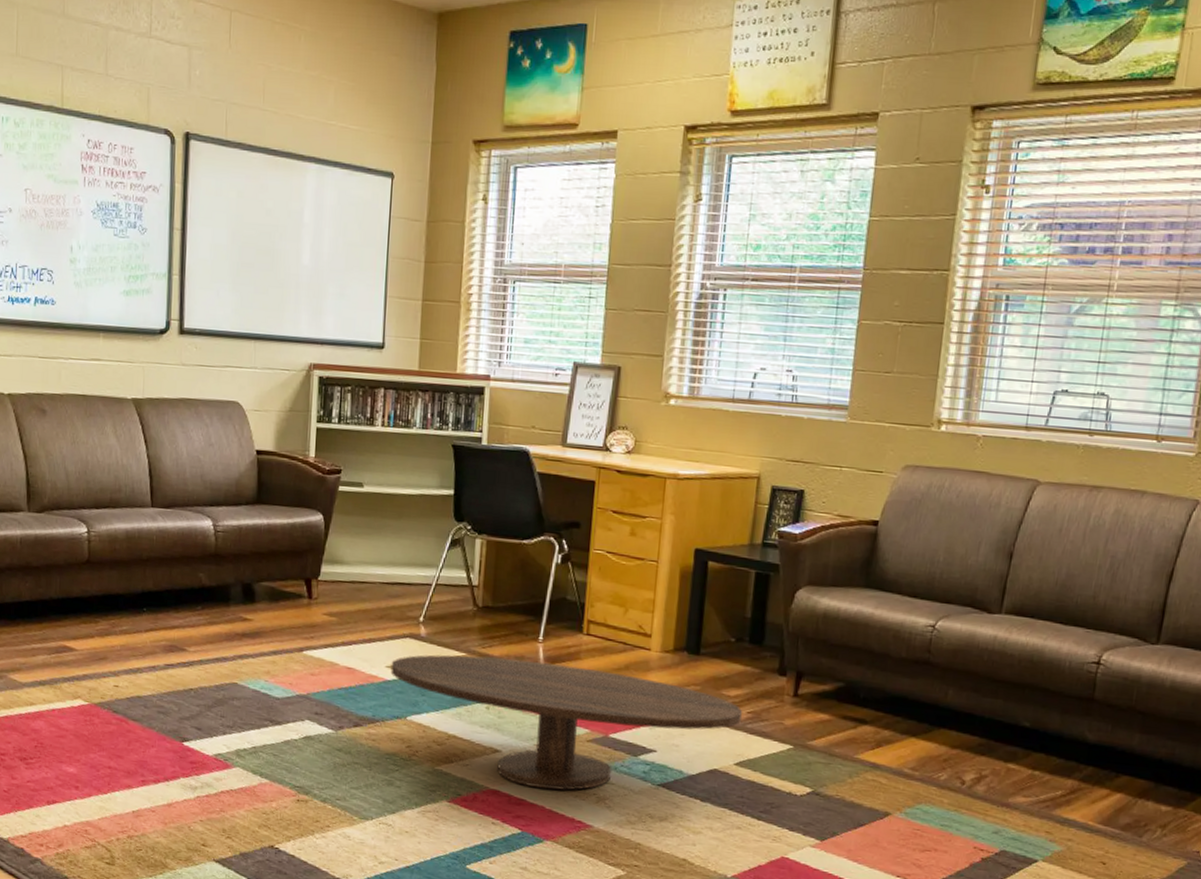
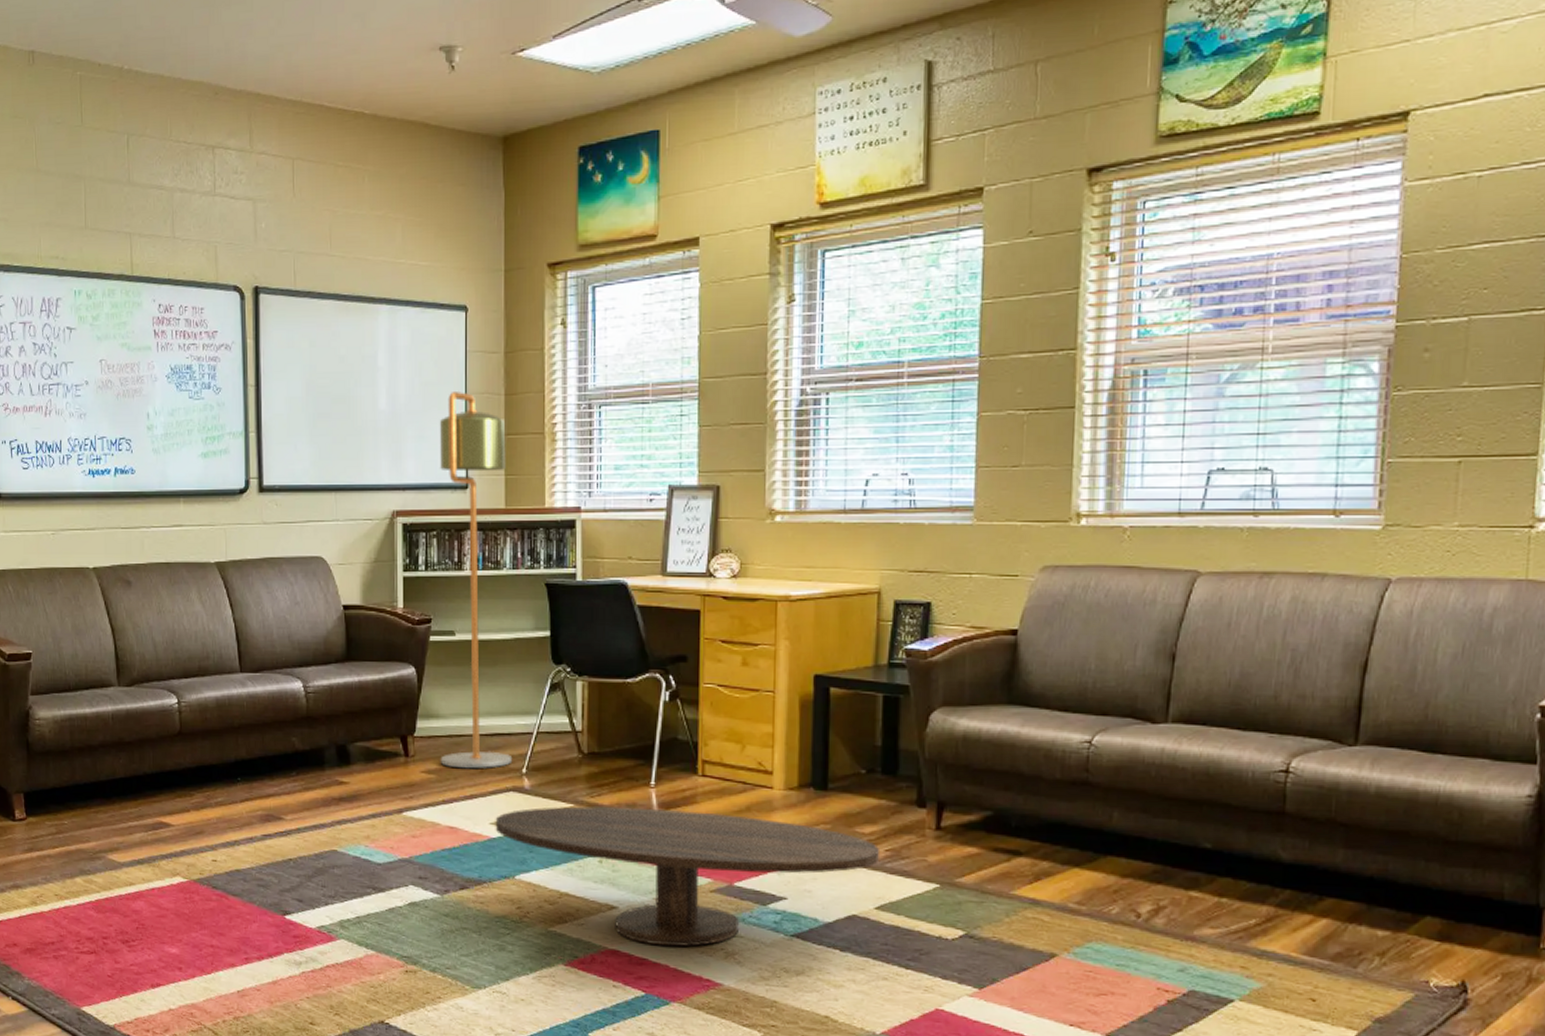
floor lamp: none [341,254,424,615] -> present [439,392,513,769]

